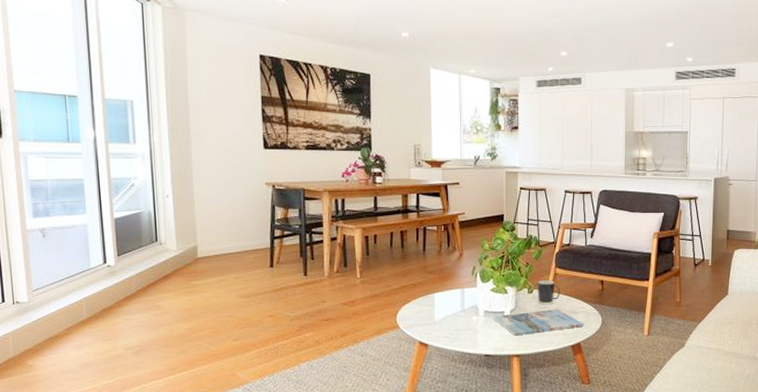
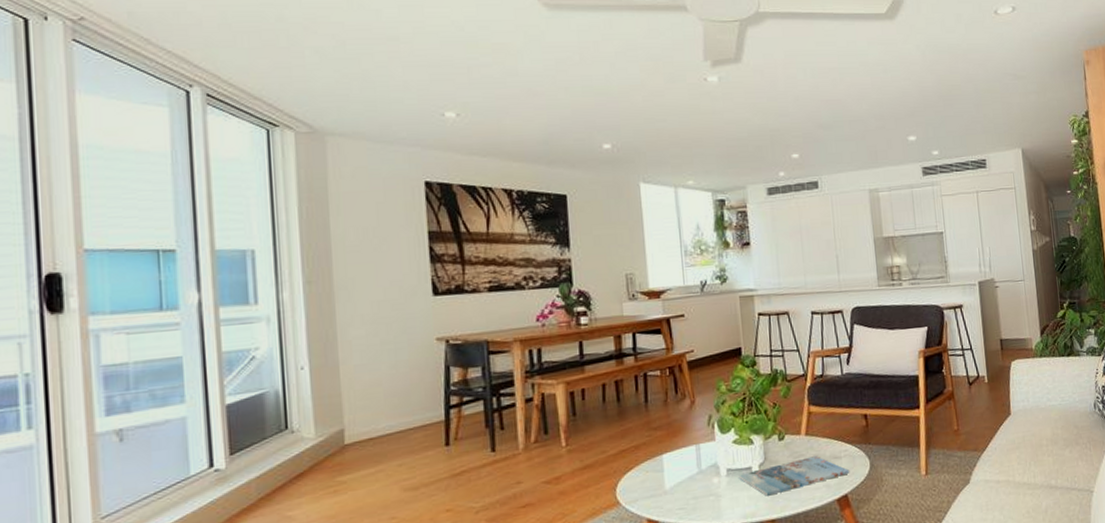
mug: present [537,280,560,305] -> none [788,421,817,453]

